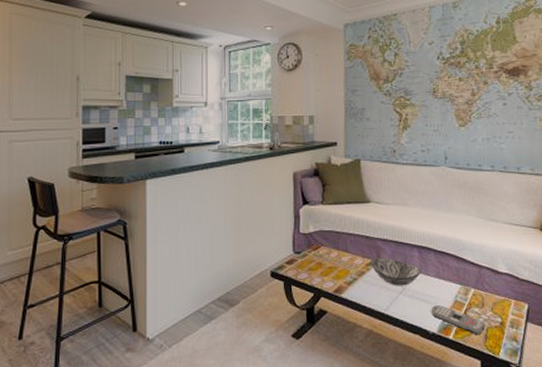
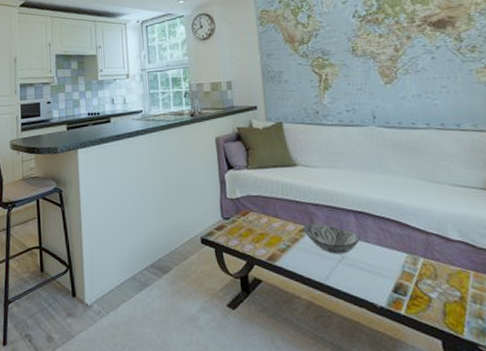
remote control: present [431,305,485,335] -> none [375,276,442,311]

